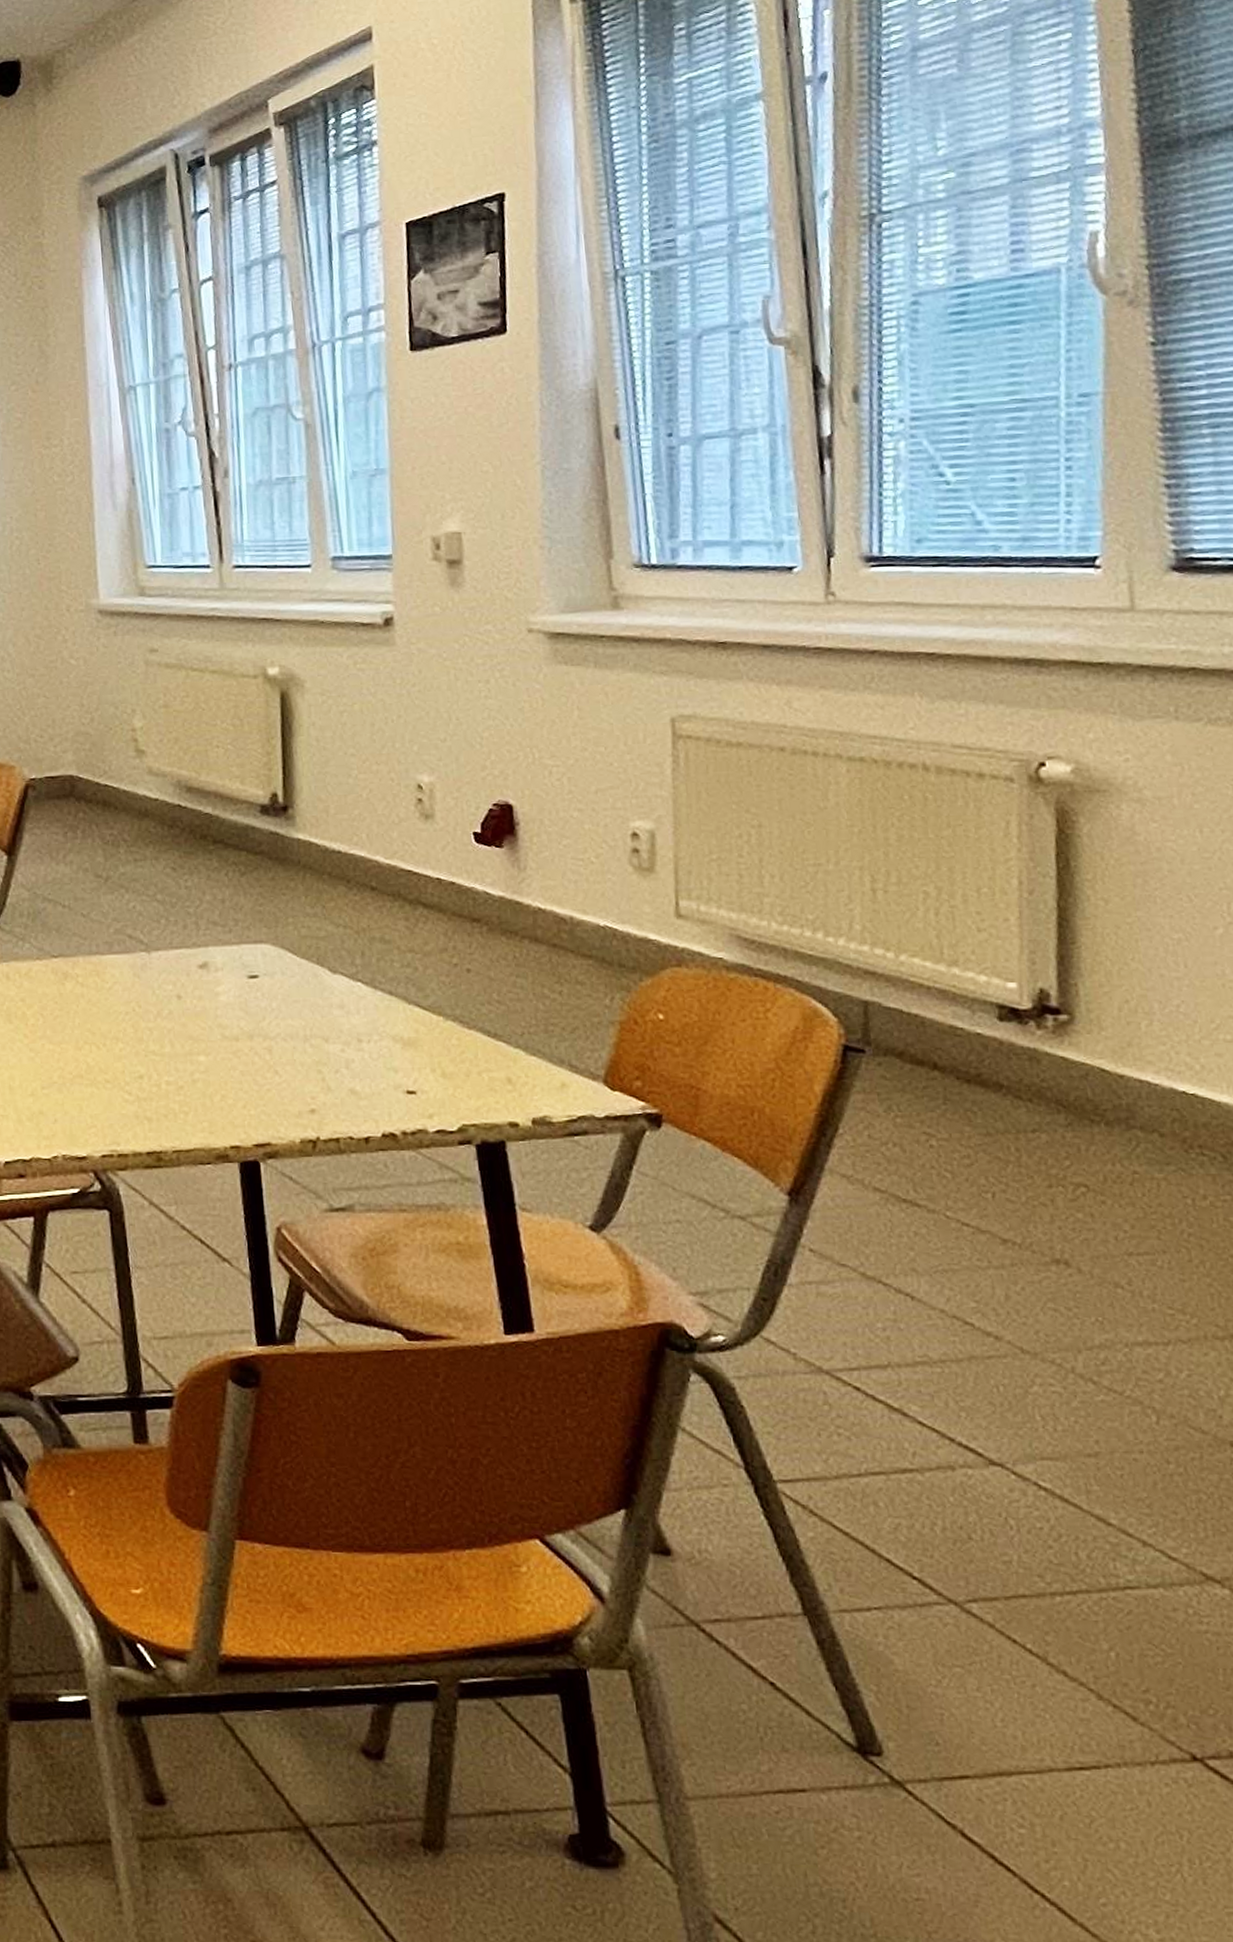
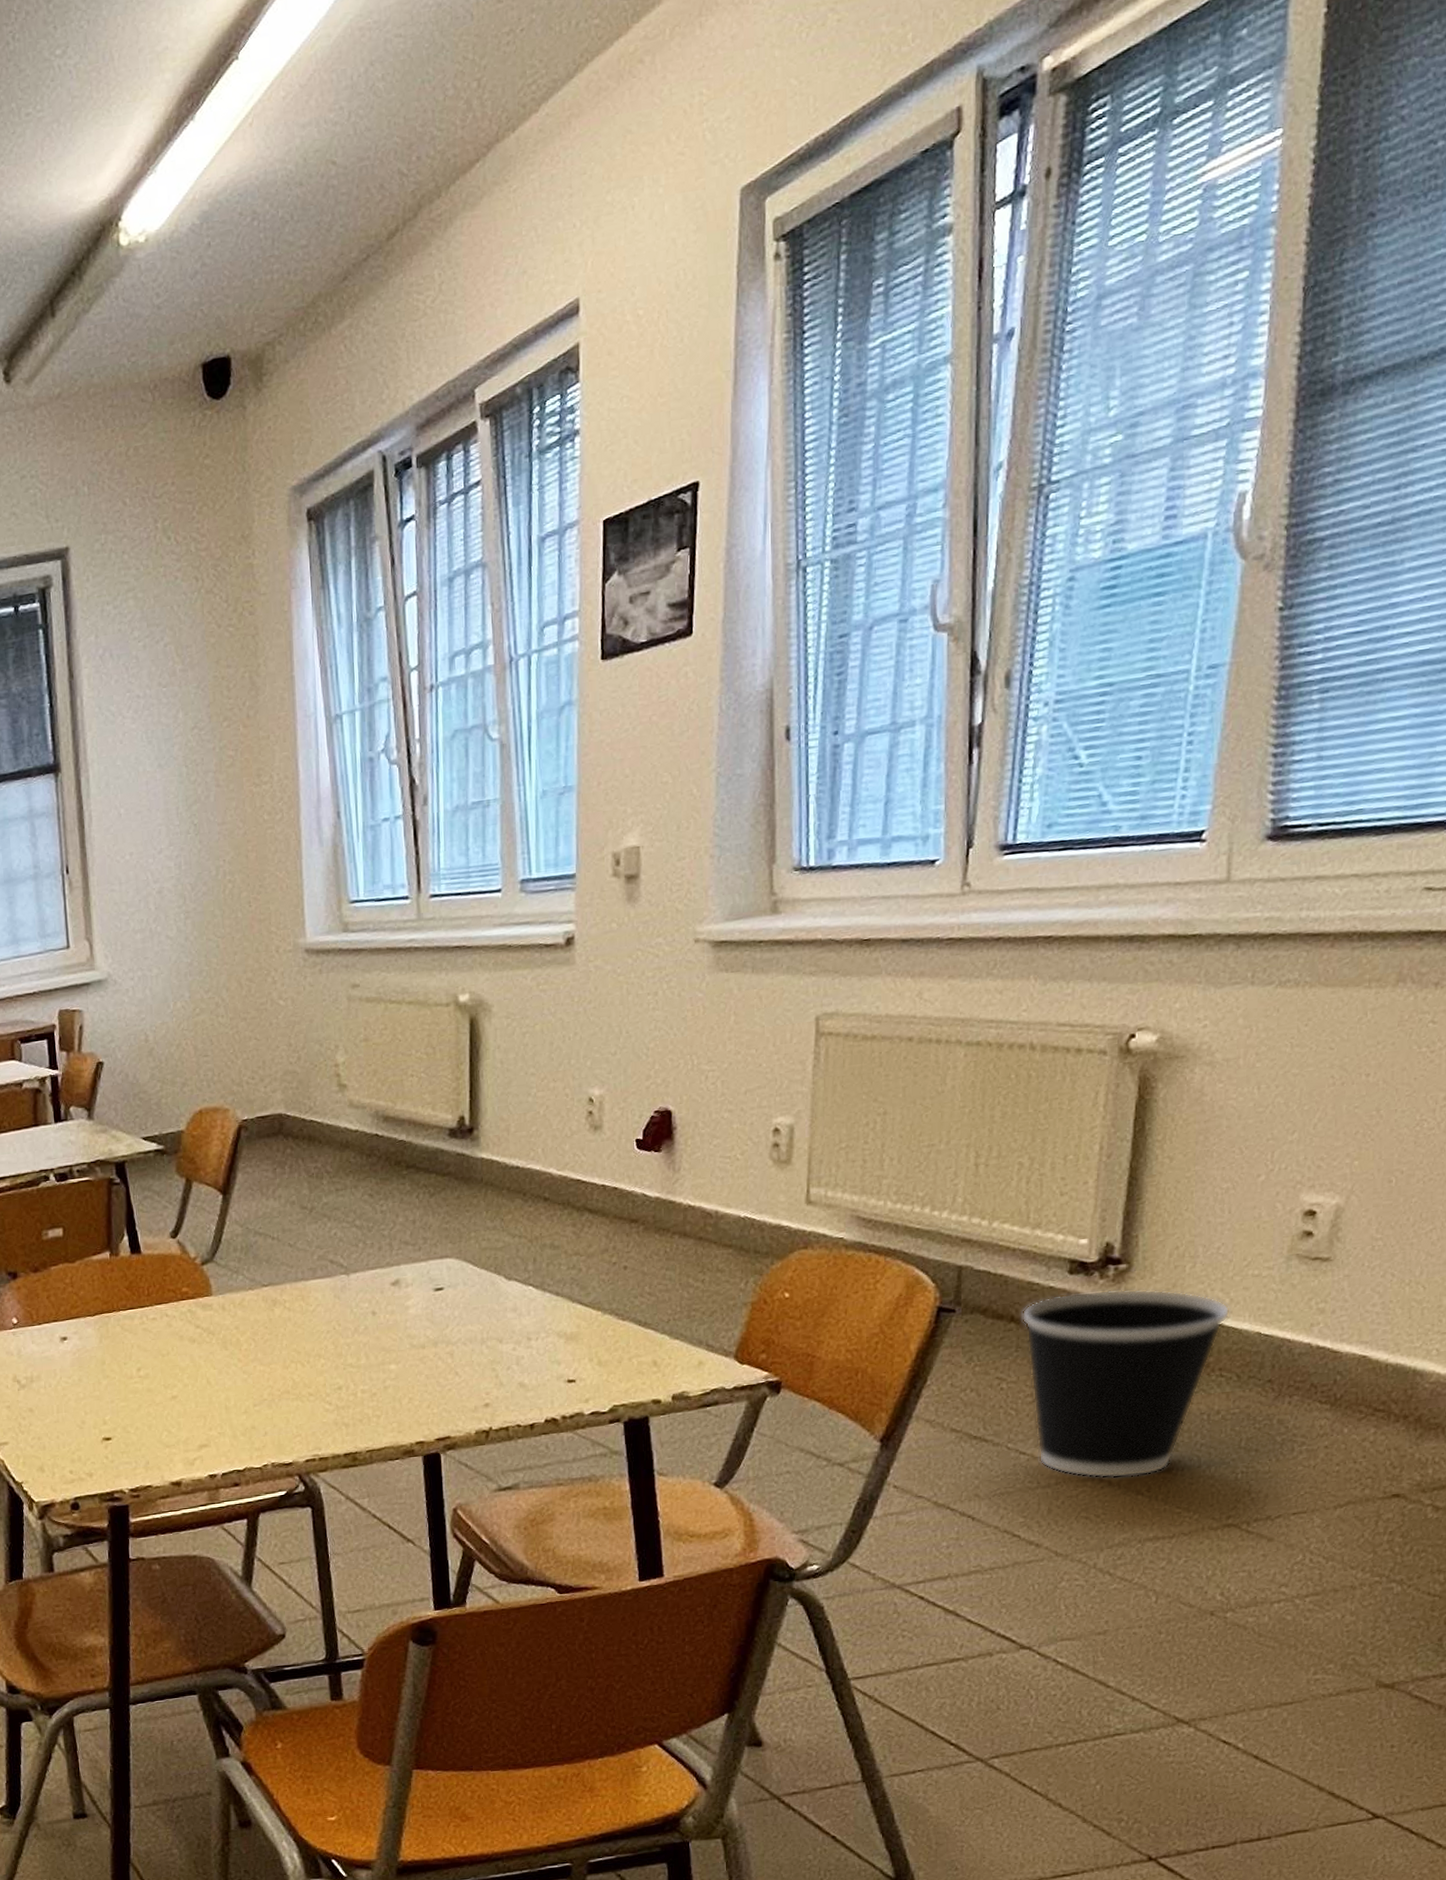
wastebasket: none [946,1042,1203,1265] -> present [1022,1288,1230,1479]

